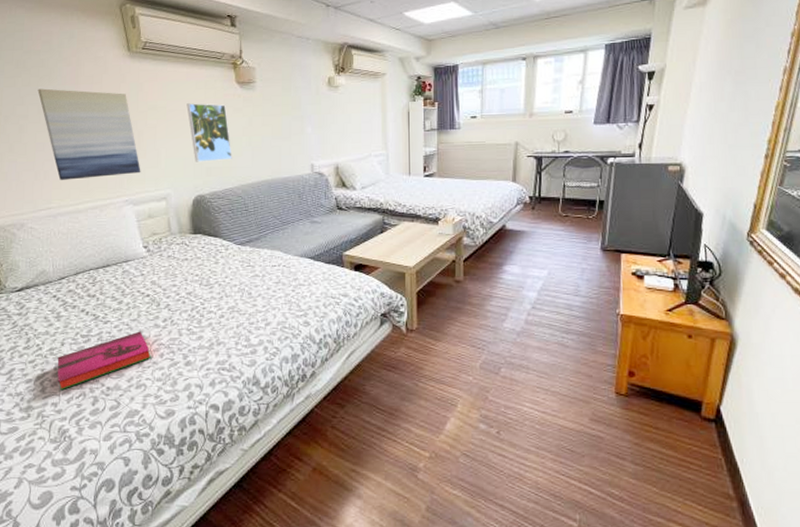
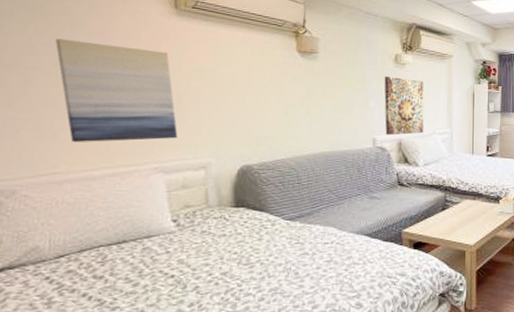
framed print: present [186,103,232,162] -> none [239,68,288,131]
wall art: none [319,100,360,161] -> present [384,76,424,136]

